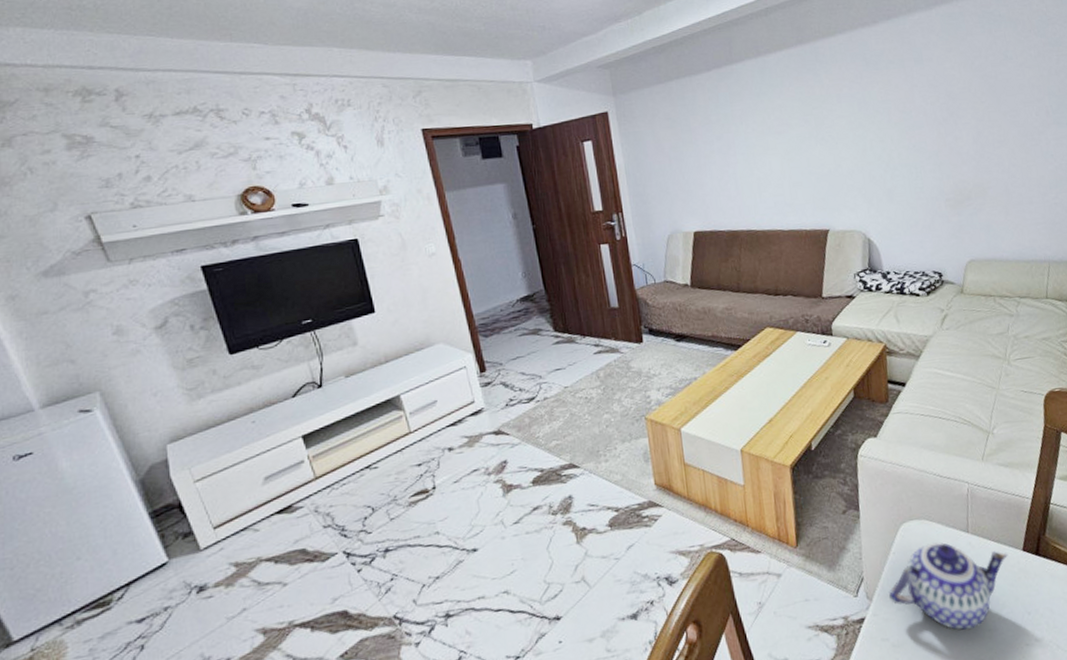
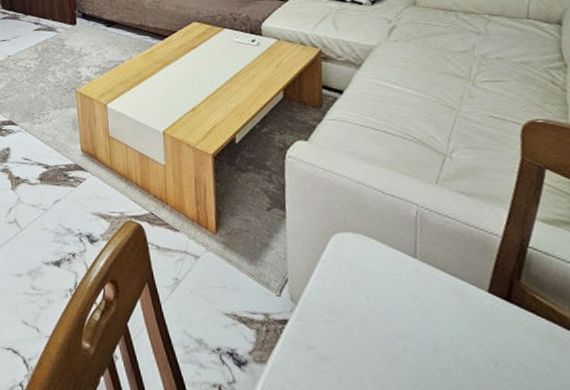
teapot: present [888,542,1009,630] -> none [316,260,469,364]

